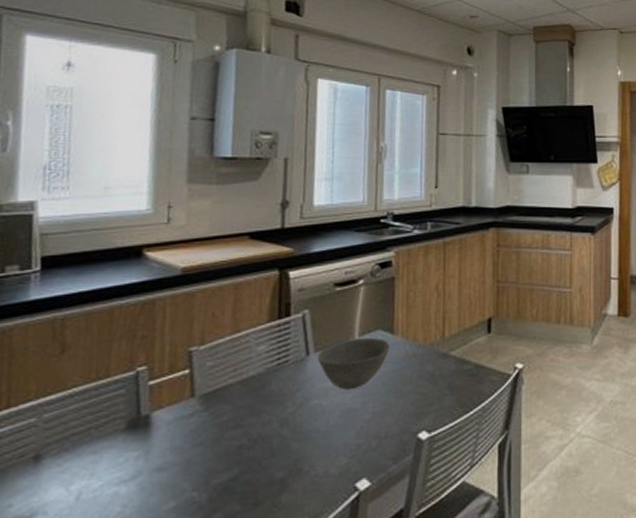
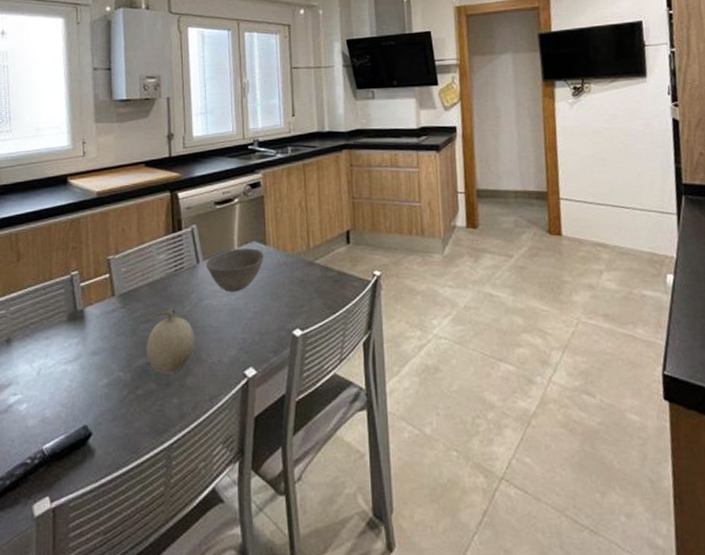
fruit: none [230,410,296,492] -> present [145,308,194,374]

